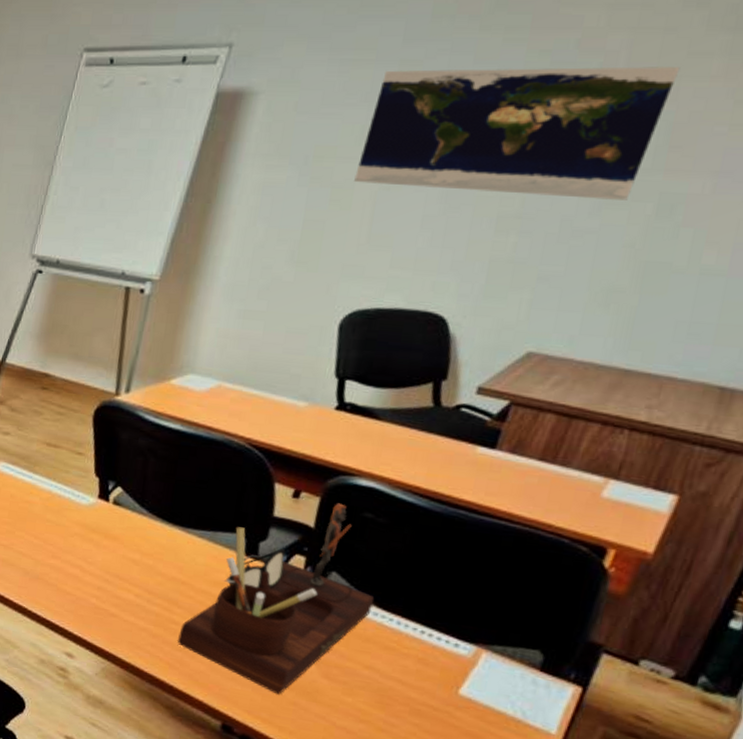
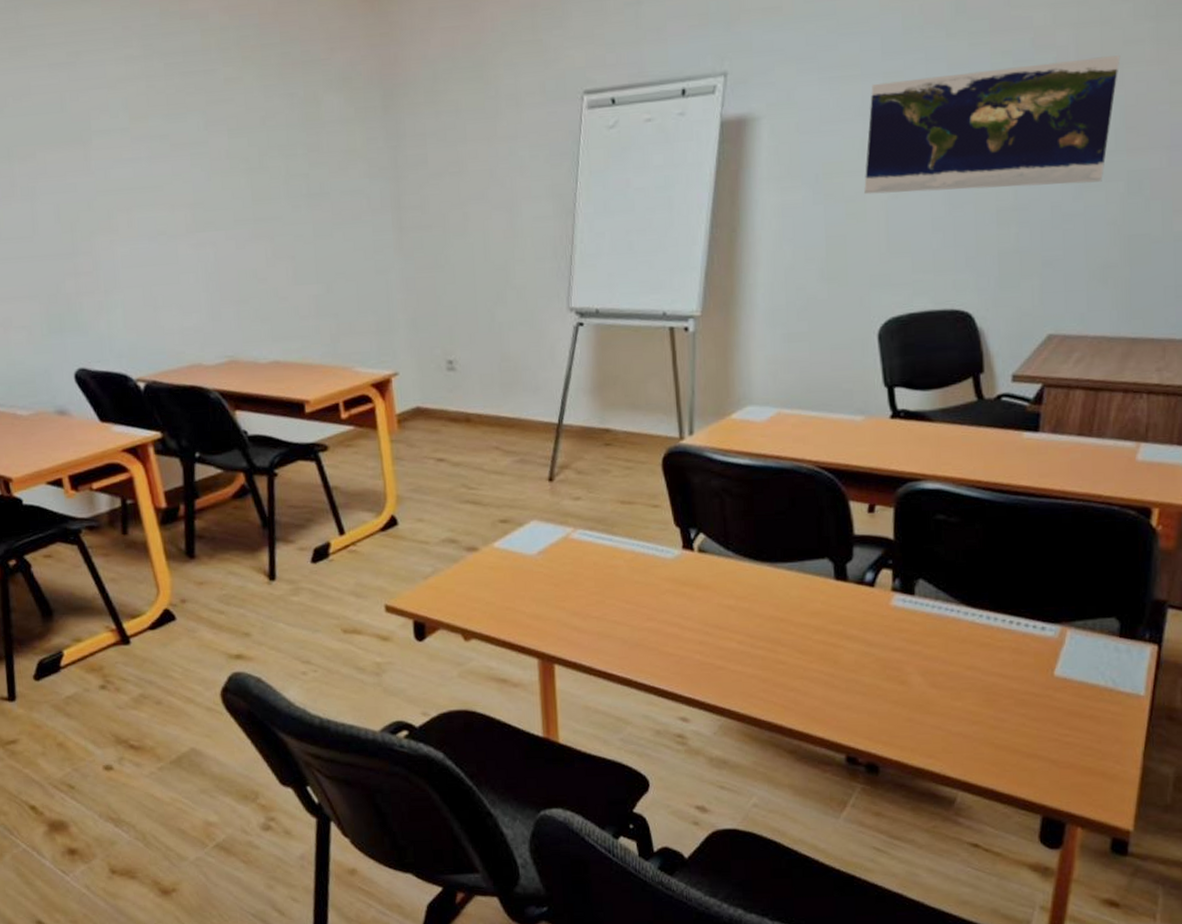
desk organizer: present [178,503,375,695] -> none [788,510,962,715]

